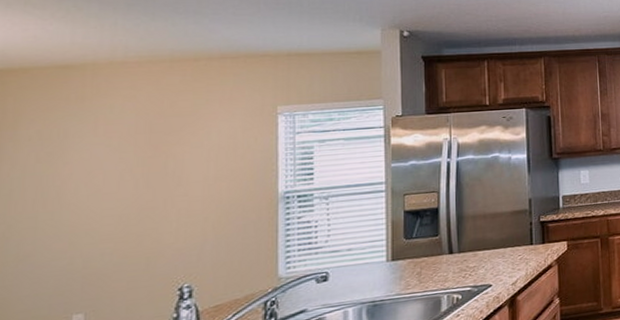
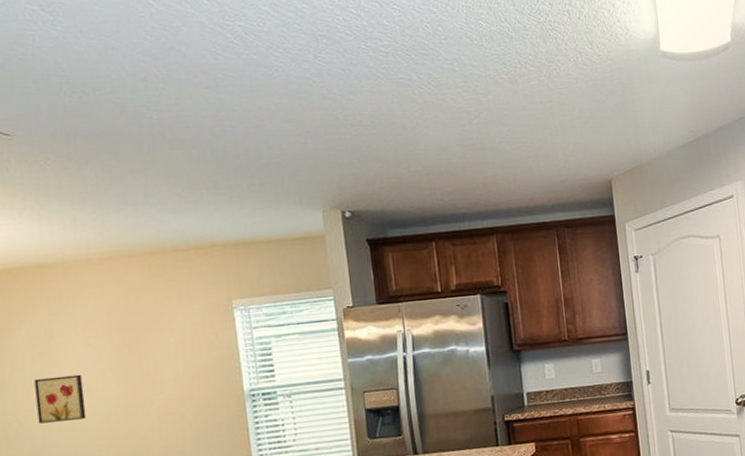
wall art: none [32,175,95,227] -> present [34,374,87,424]

